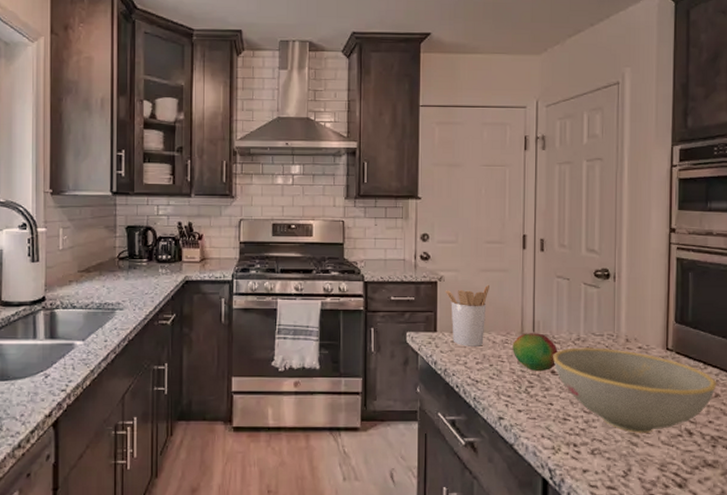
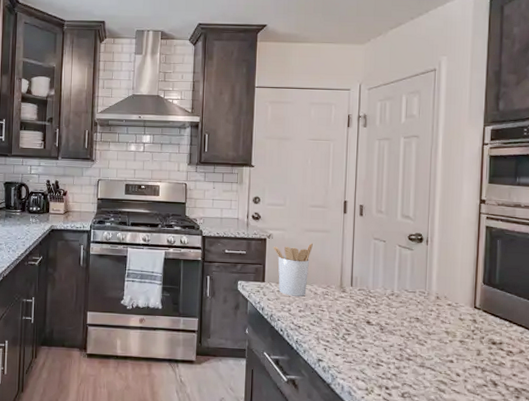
fruit: present [513,333,558,372] -> none [332,287,373,322]
bowl: present [553,347,717,433] -> none [369,302,522,381]

